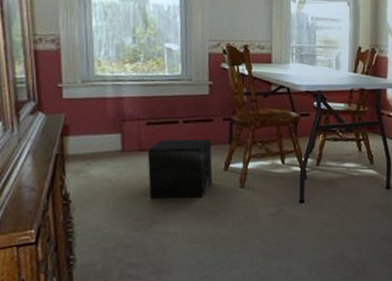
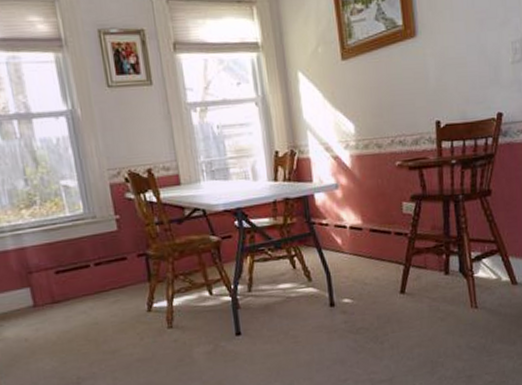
speaker: present [148,139,213,199] -> none [62,279,138,353]

